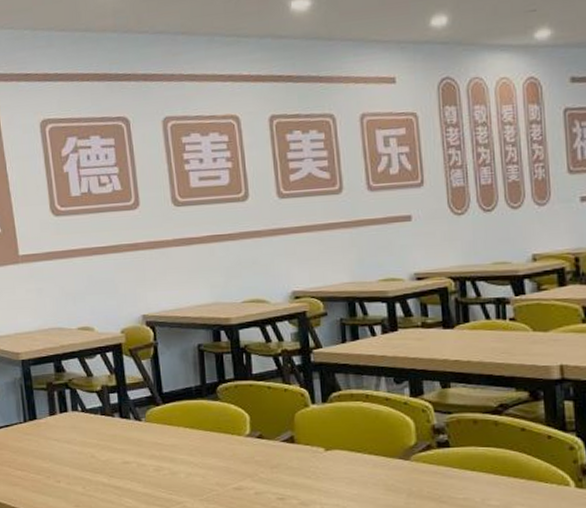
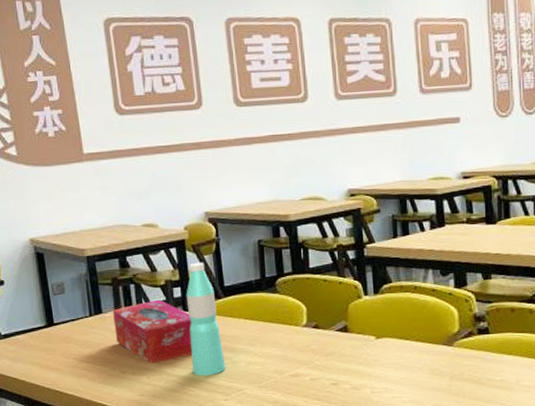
tissue box: none [48,405,130,473] -> present [113,299,193,363]
water bottle: none [123,367,165,488] -> present [186,262,226,376]

